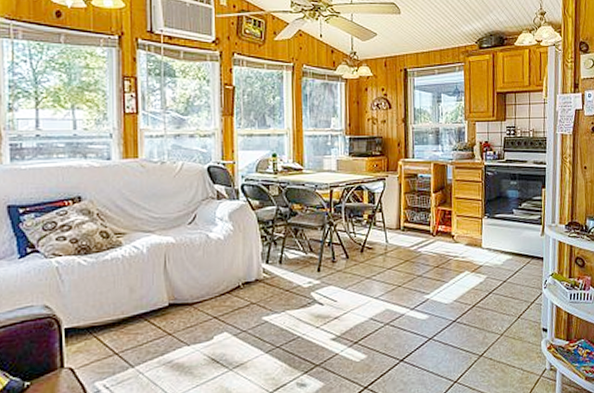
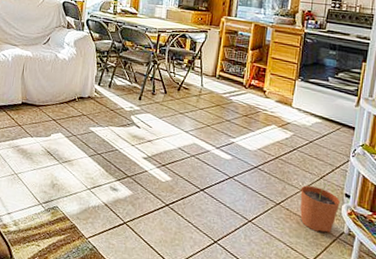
plant pot: none [501,322,539,375] -> present [300,183,340,233]

